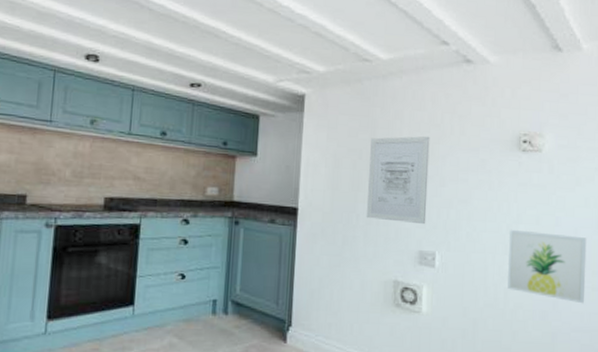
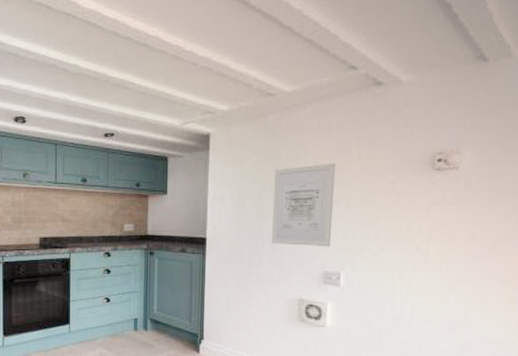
wall art: present [507,229,587,304] -> none [415,247,507,317]

